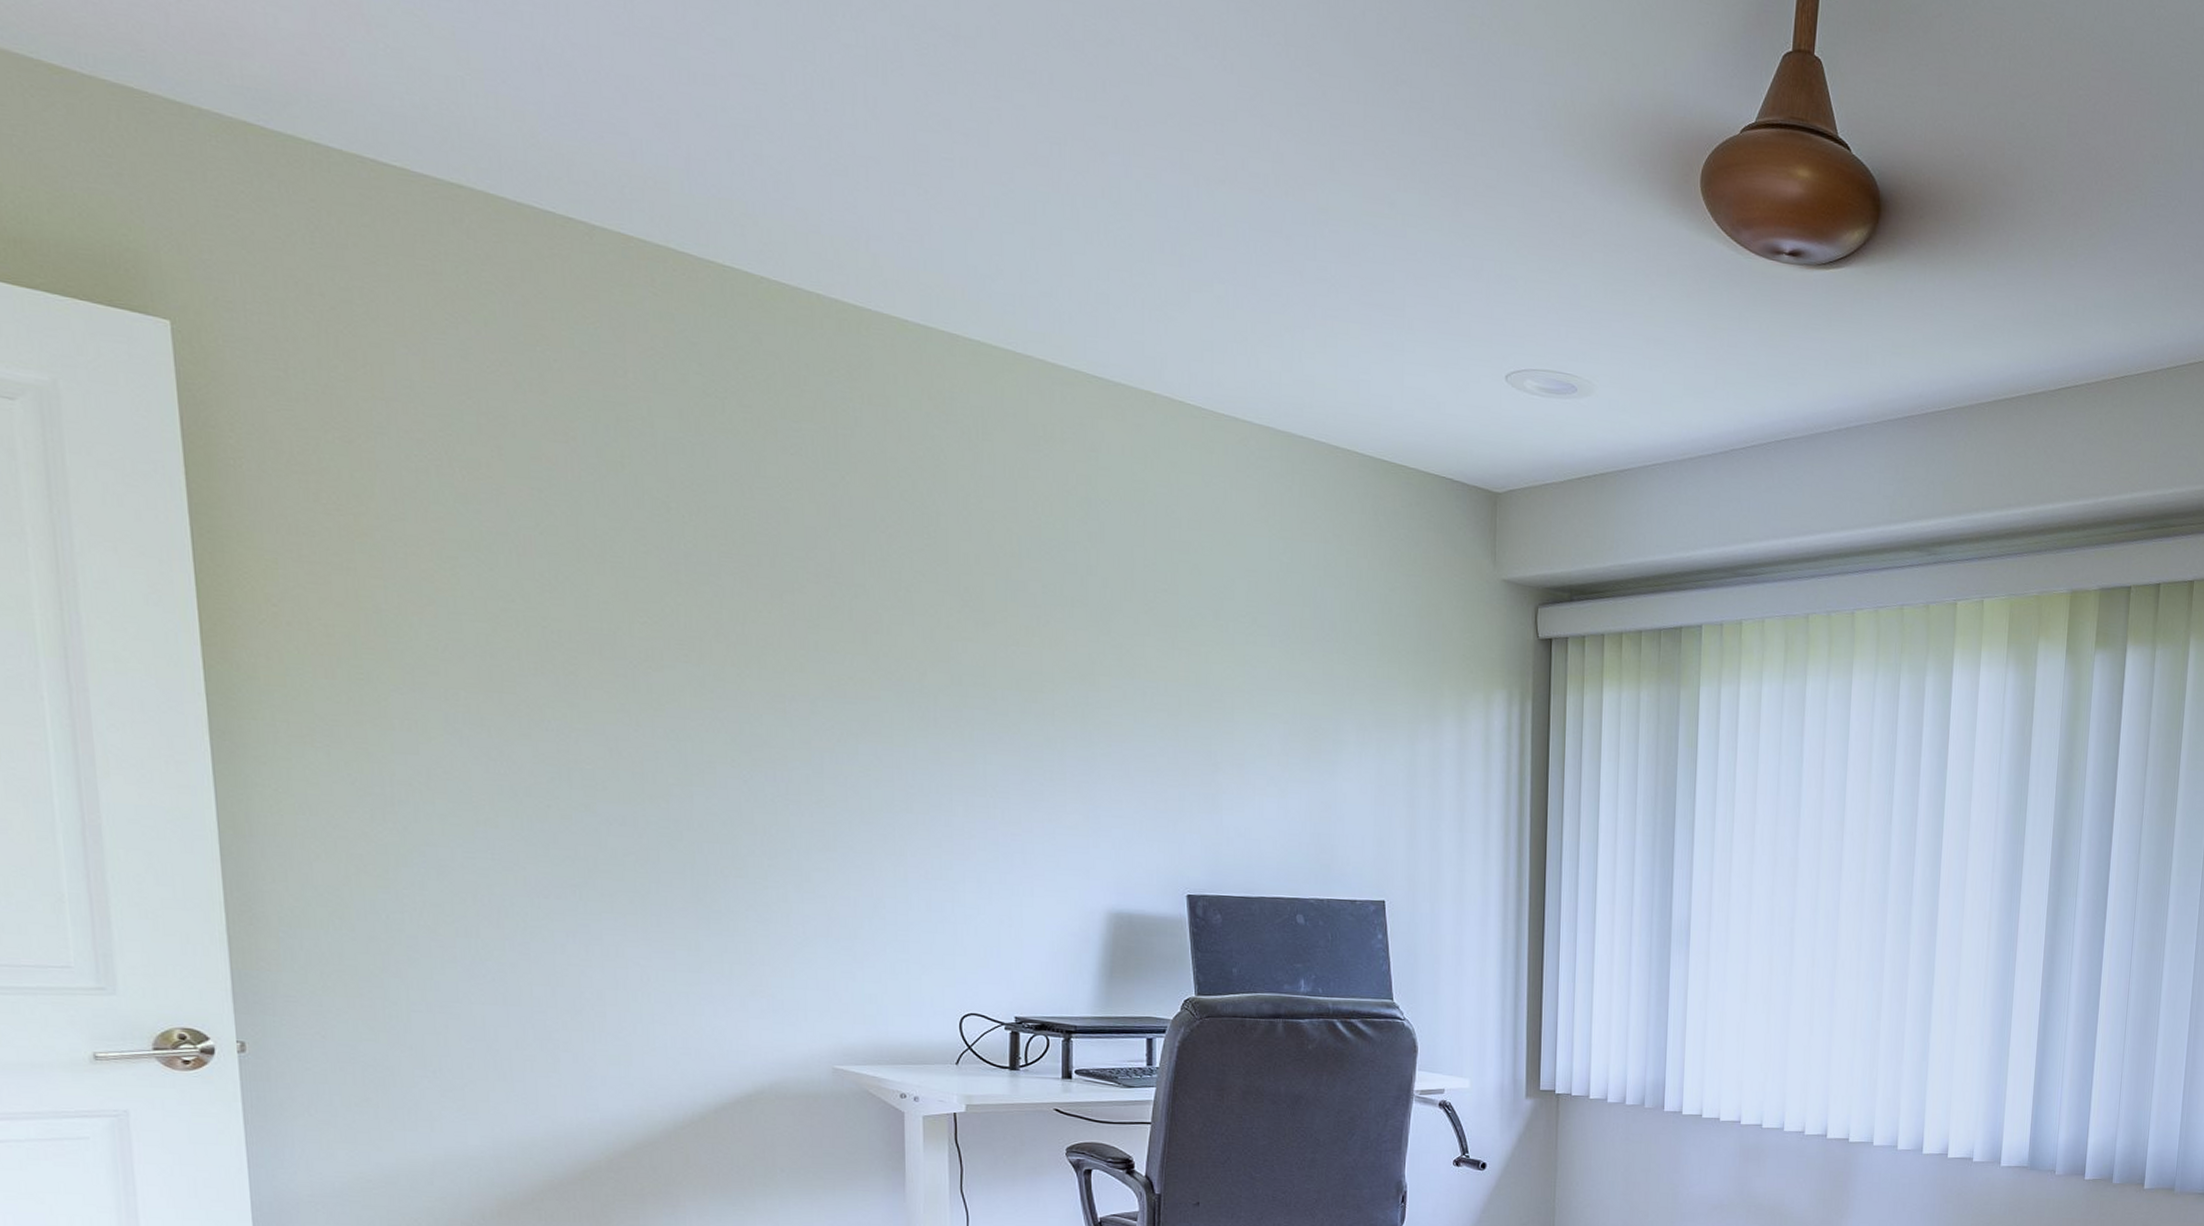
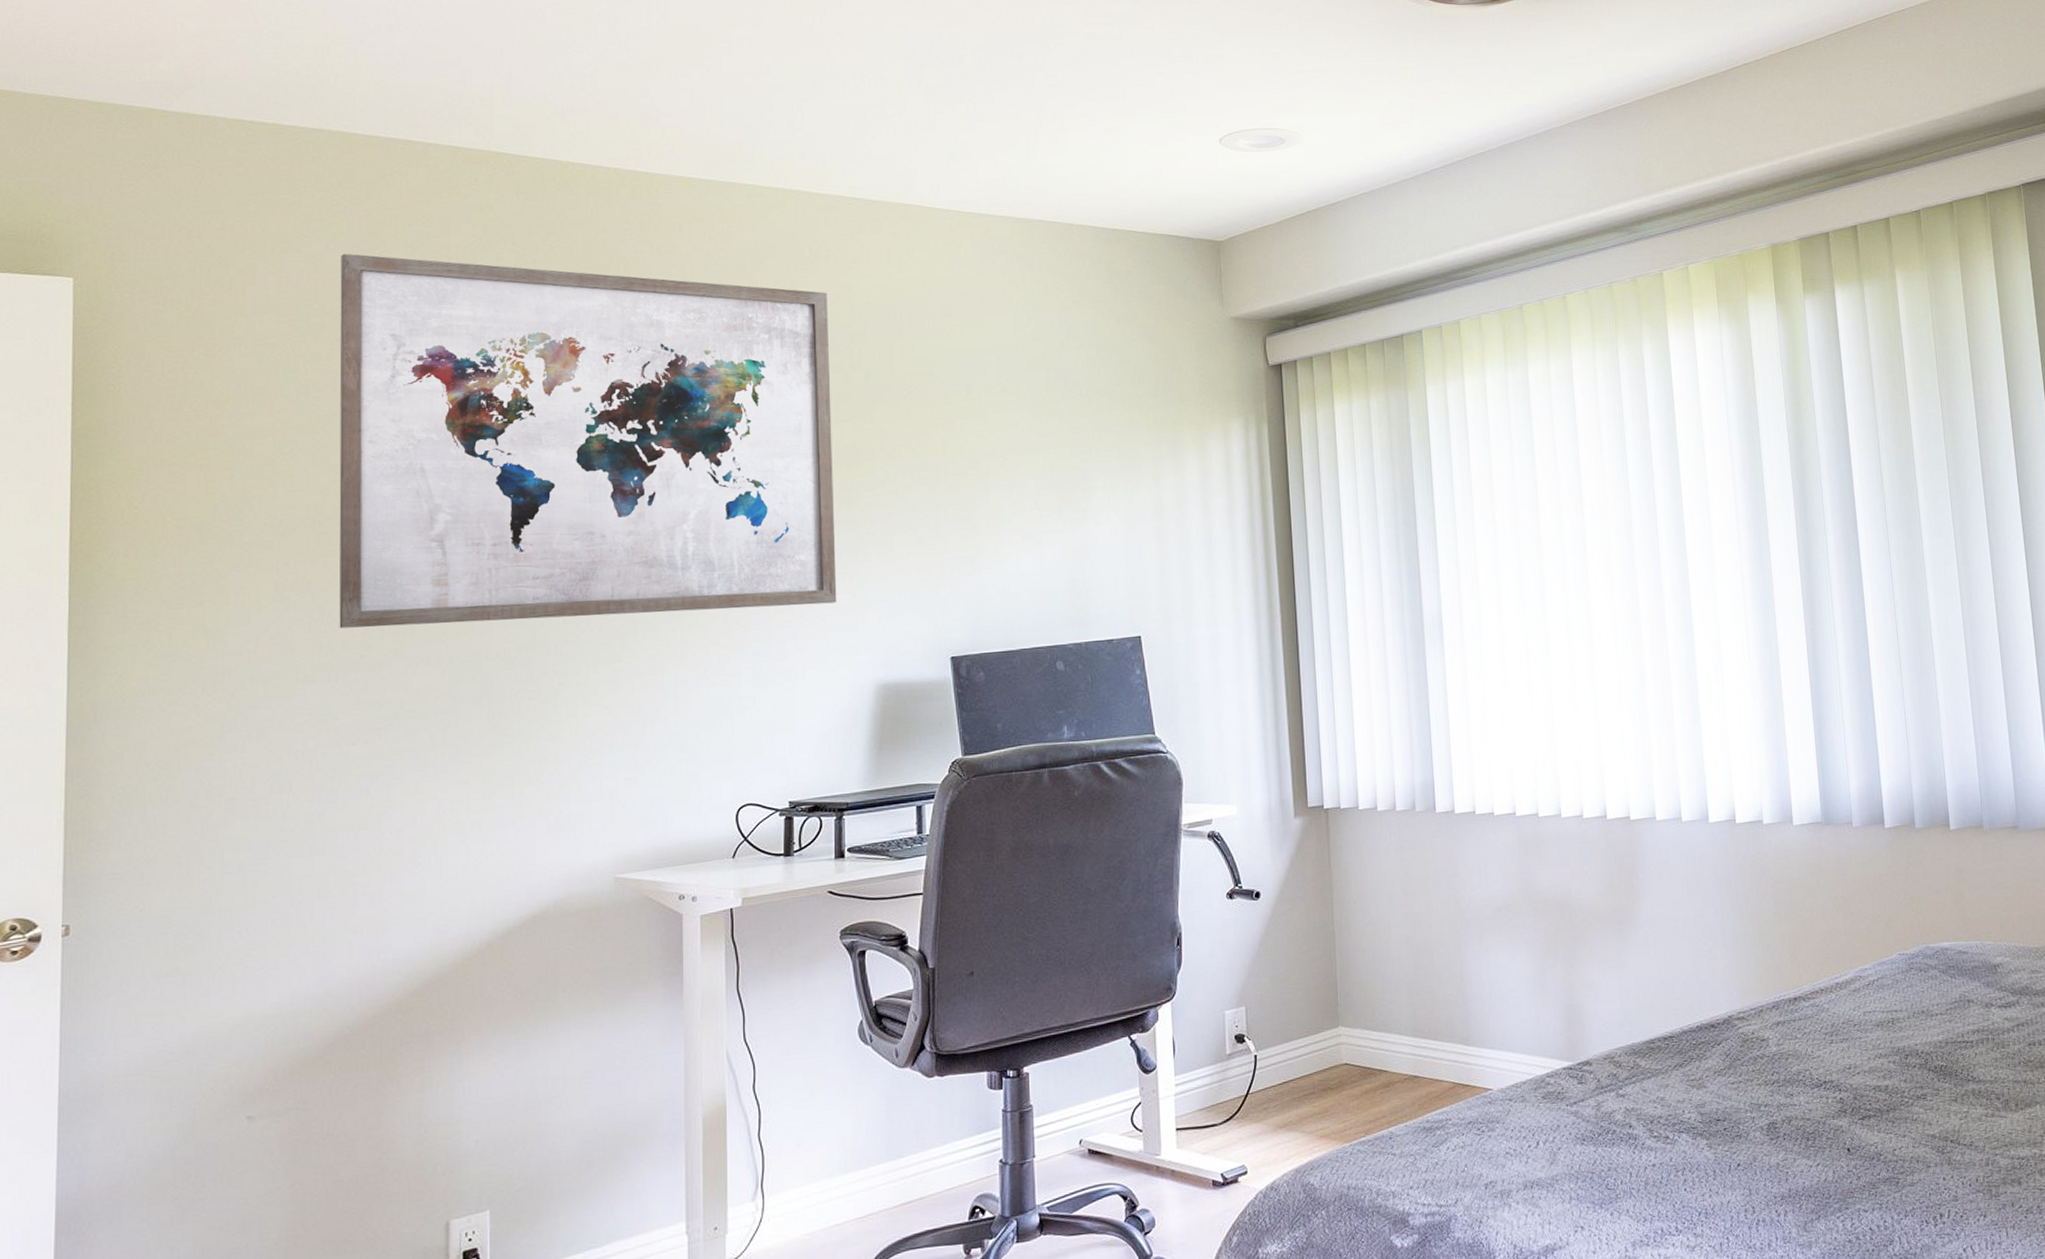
wall art: none [495,344,1068,823] -> present [339,253,837,629]

